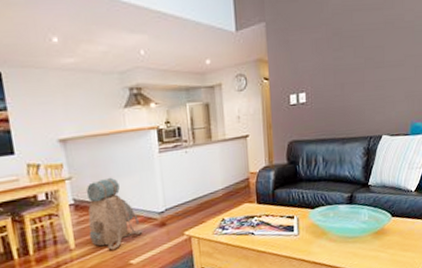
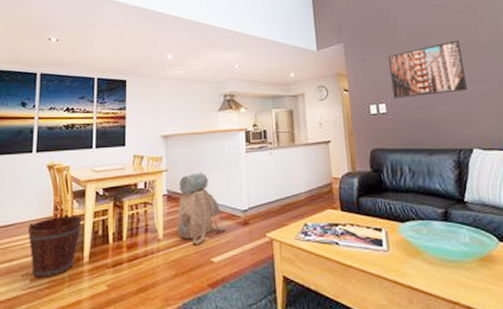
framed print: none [312,19,386,87] -> present [388,40,468,98]

